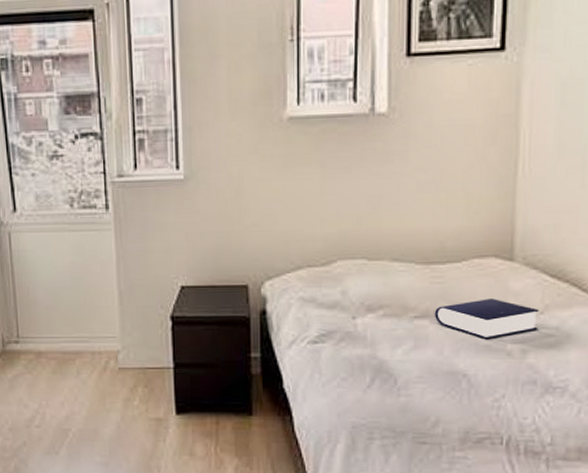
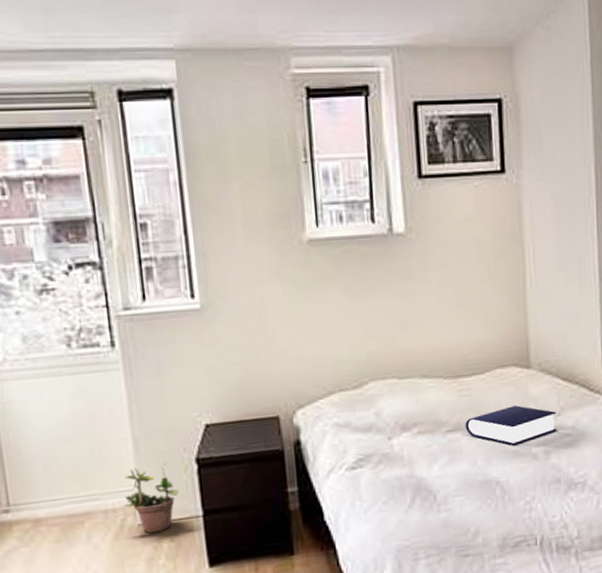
potted plant: none [107,317,154,378] -> present [123,463,179,534]

